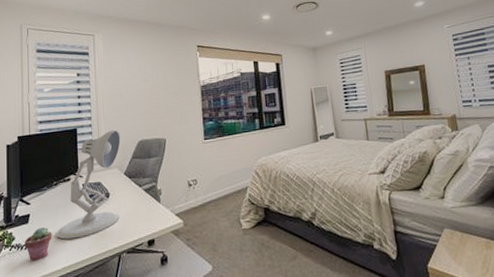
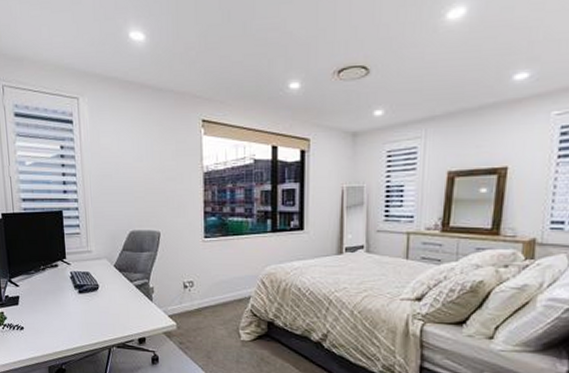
potted succulent: present [24,227,52,262] -> none [15,311,43,342]
desk lamp: present [56,129,121,240] -> none [46,216,110,326]

